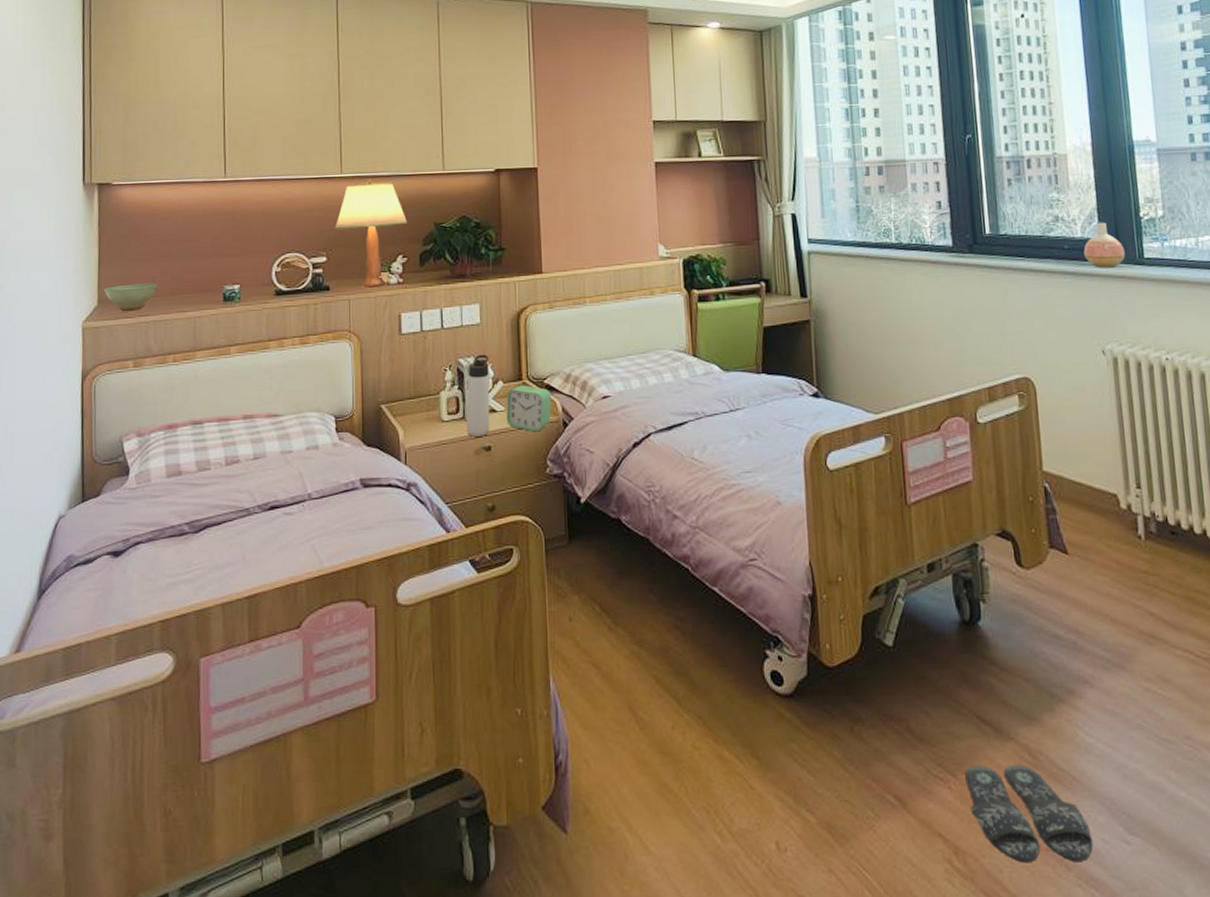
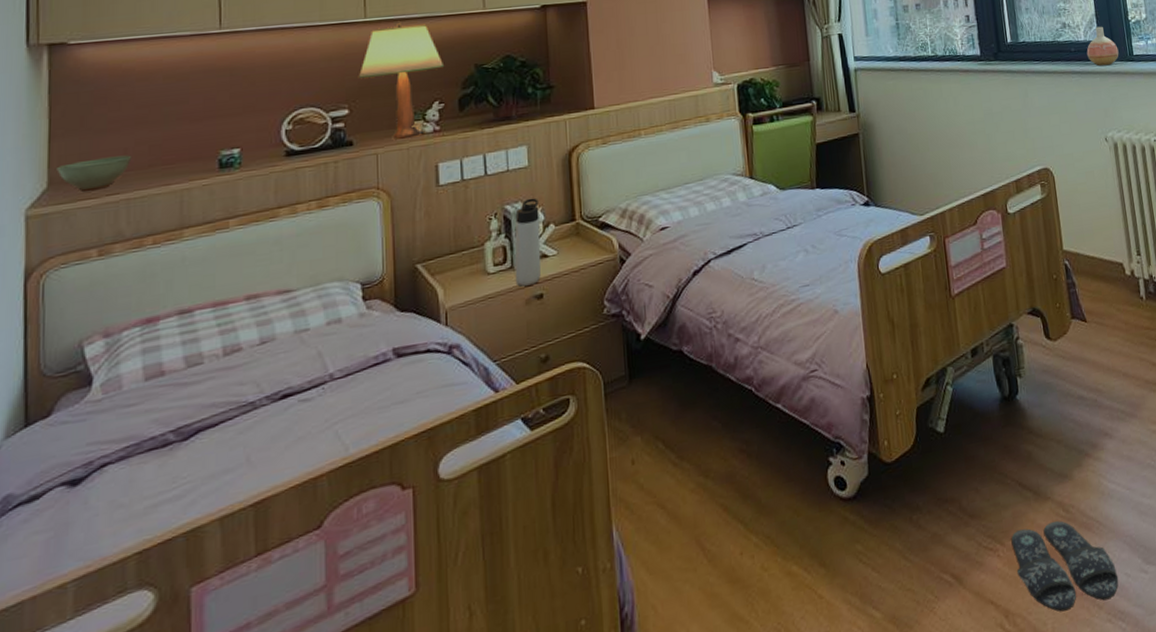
alarm clock: present [506,385,552,432] -> none [558,225,608,273]

